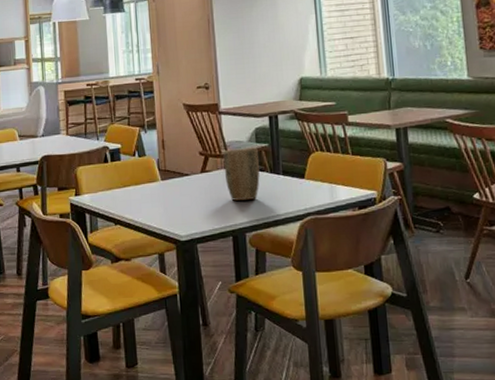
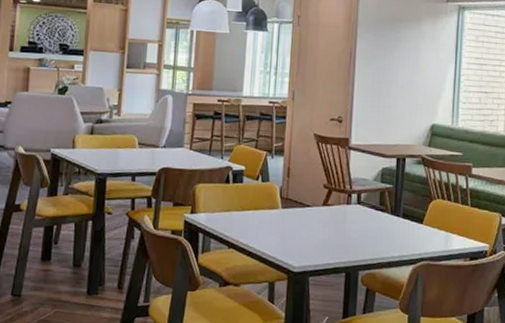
plant pot: present [223,147,260,201] -> none [345,185,382,239]

